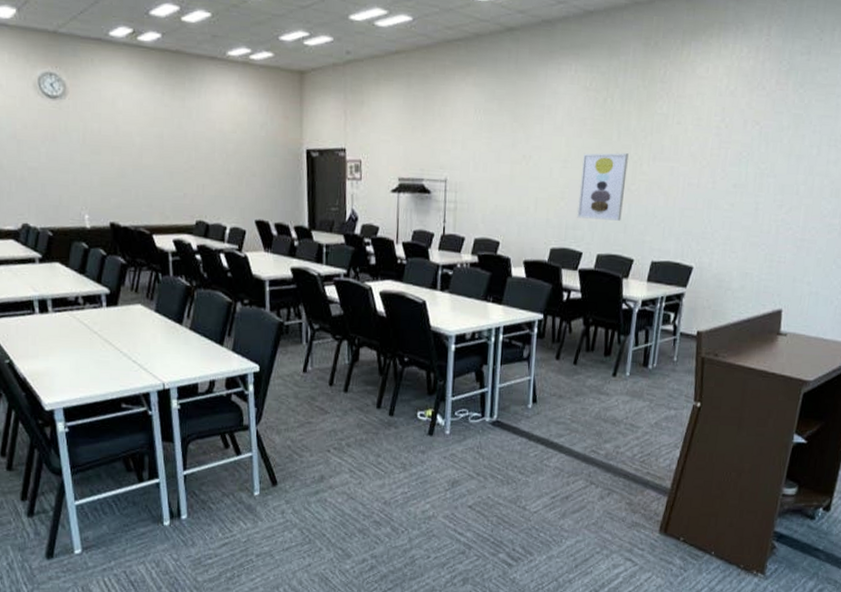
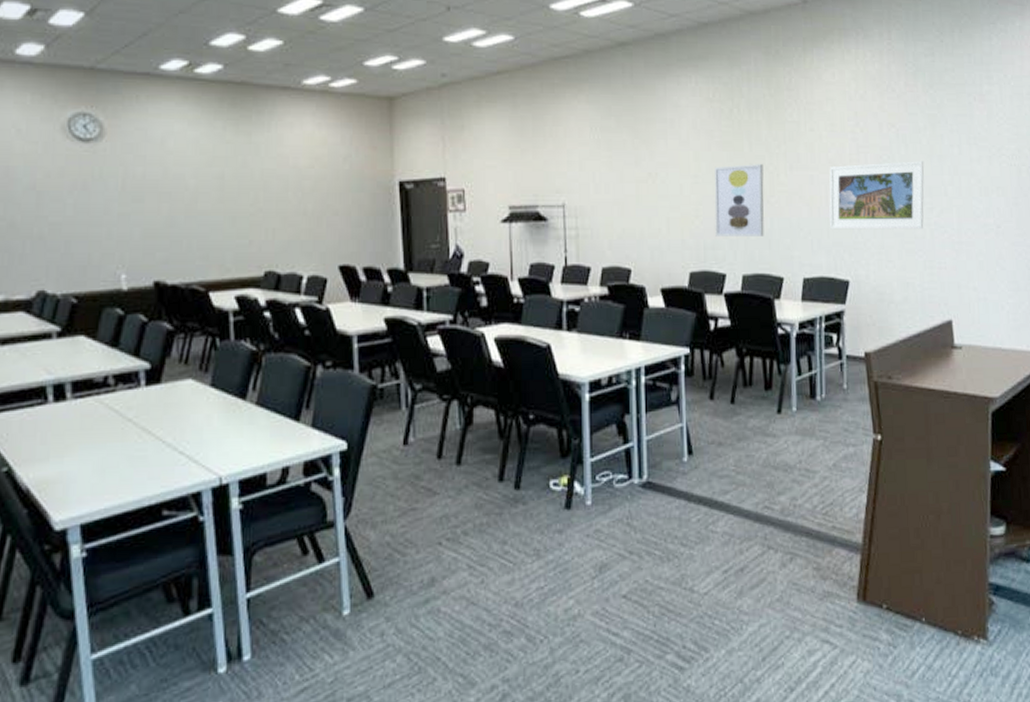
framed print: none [683,159,782,225] -> present [829,161,925,230]

